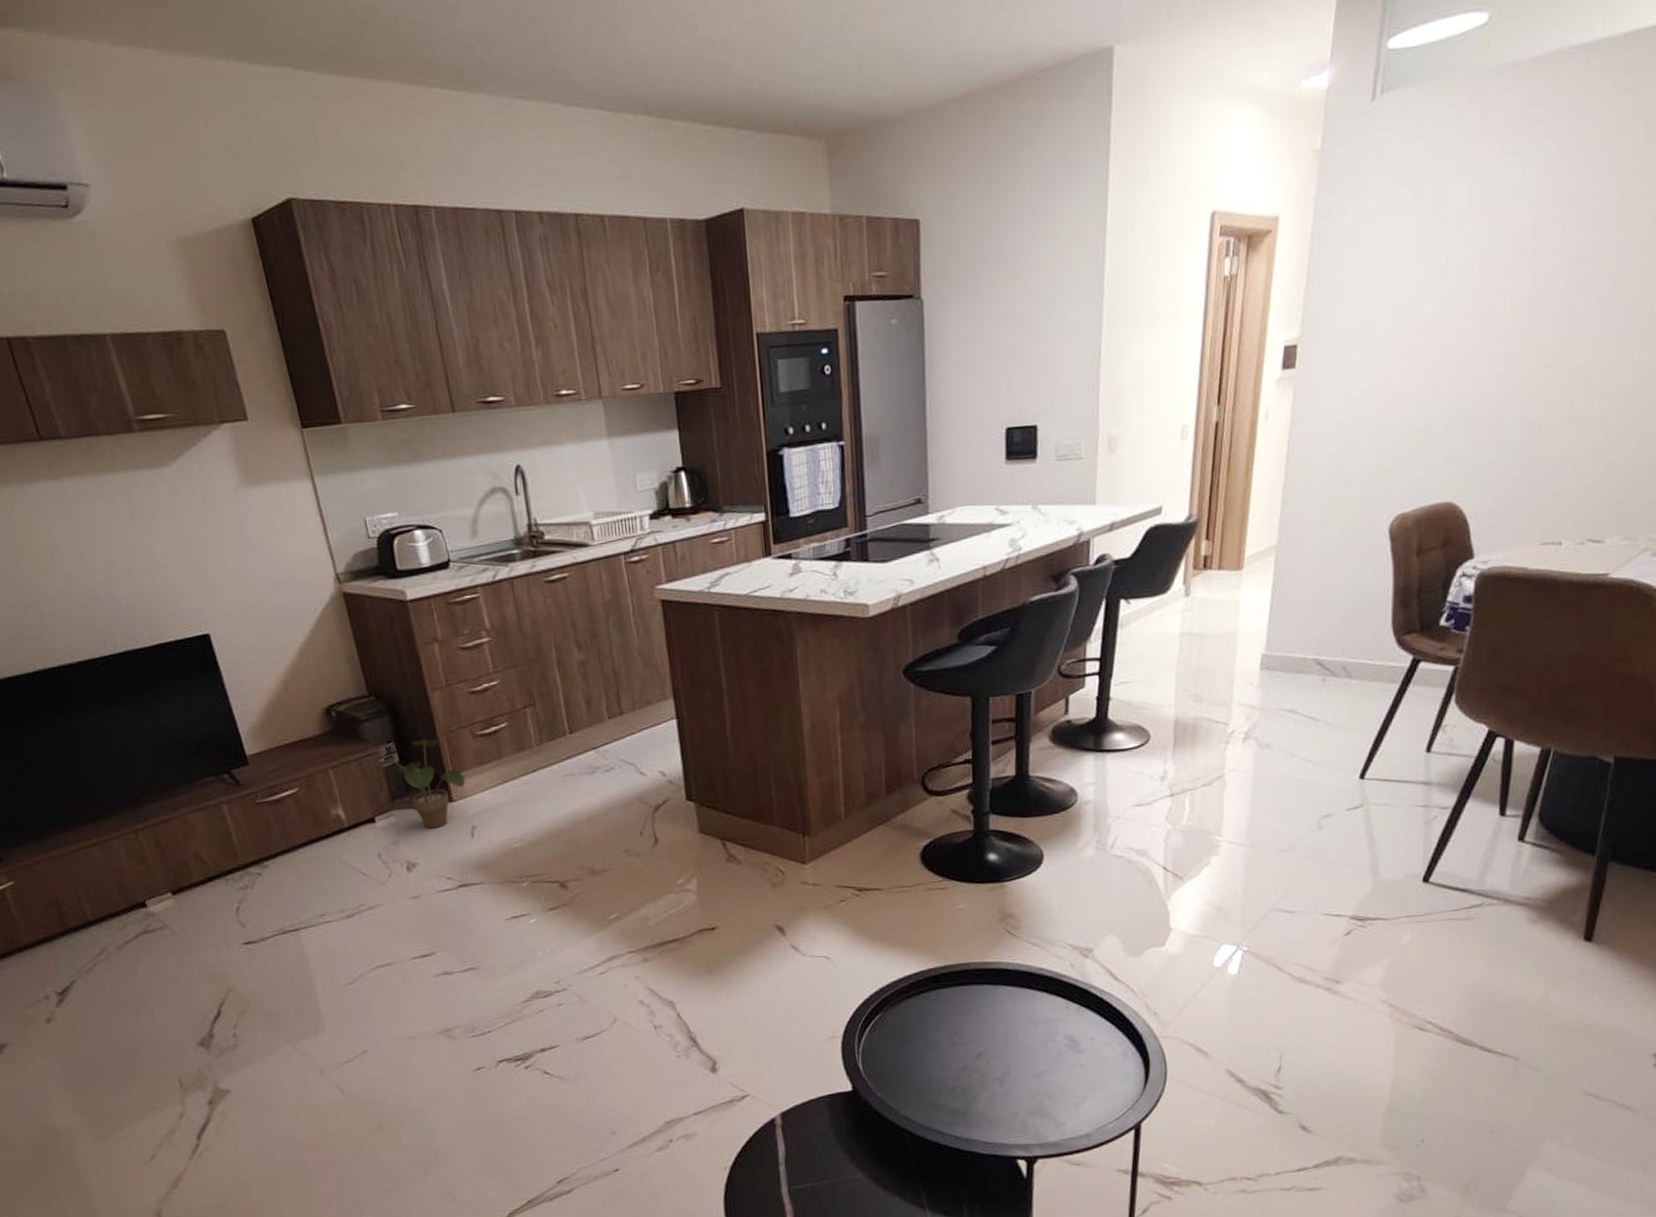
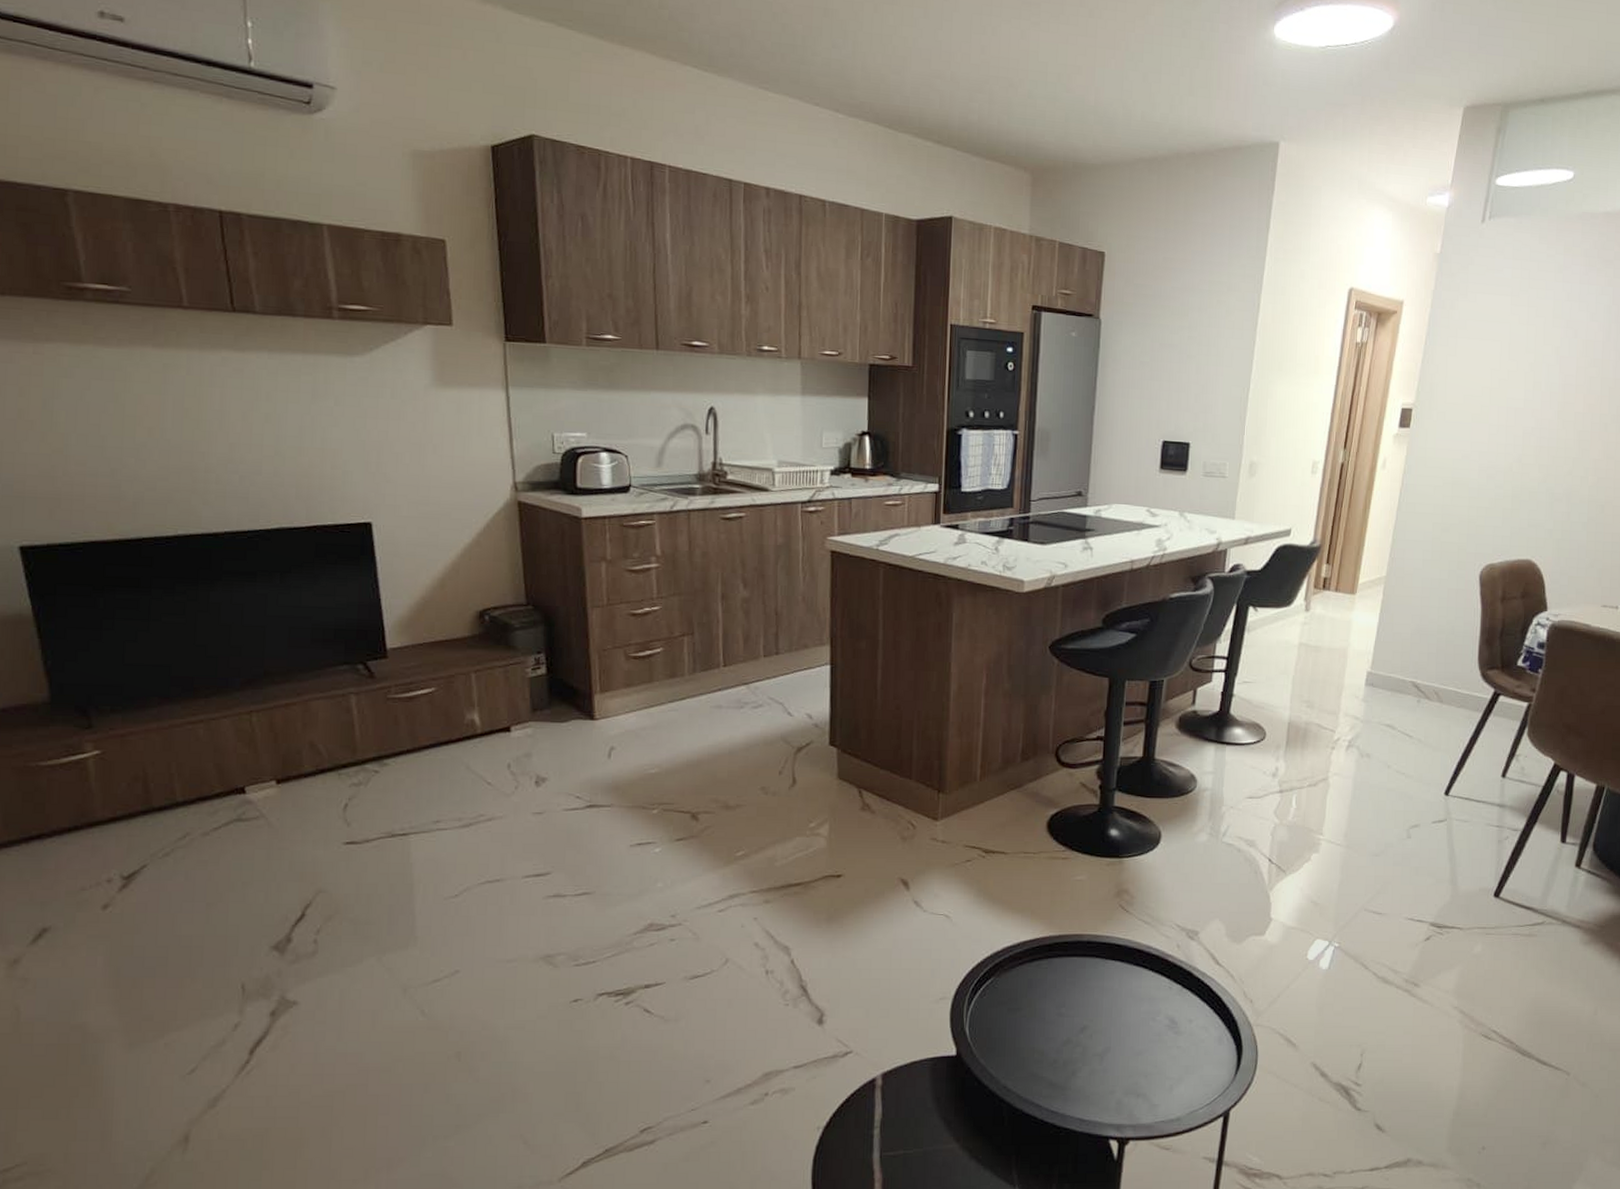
potted plant: present [377,738,466,829] -> none [521,654,612,745]

